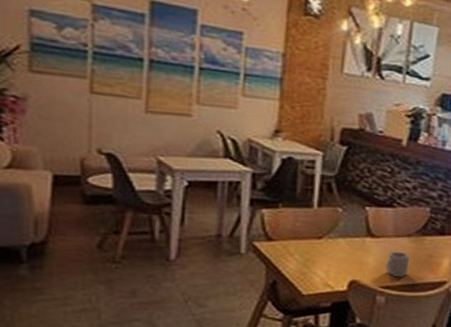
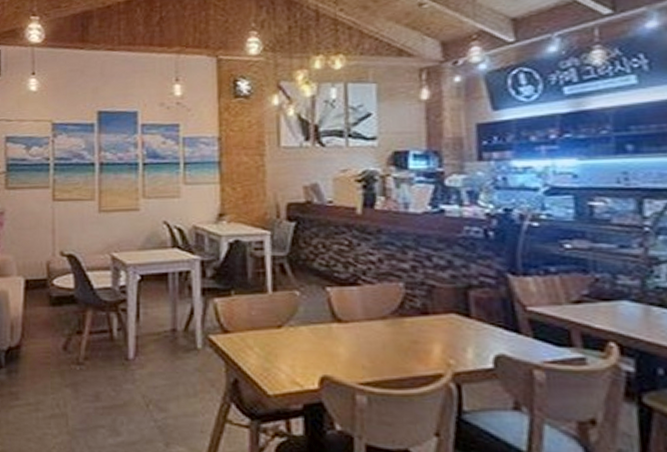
mug: present [385,251,409,277] -> none [361,338,390,370]

